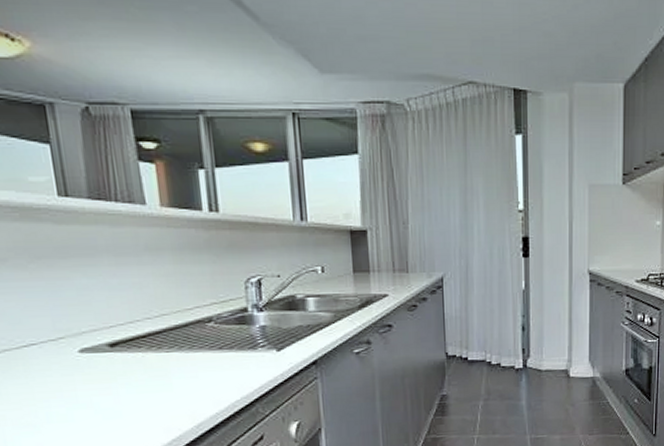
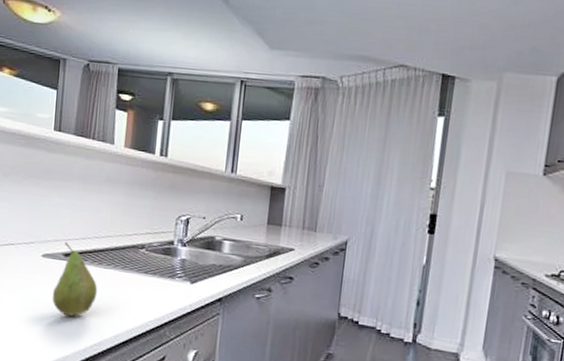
fruit: none [103,329,164,416] -> present [52,241,98,316]

